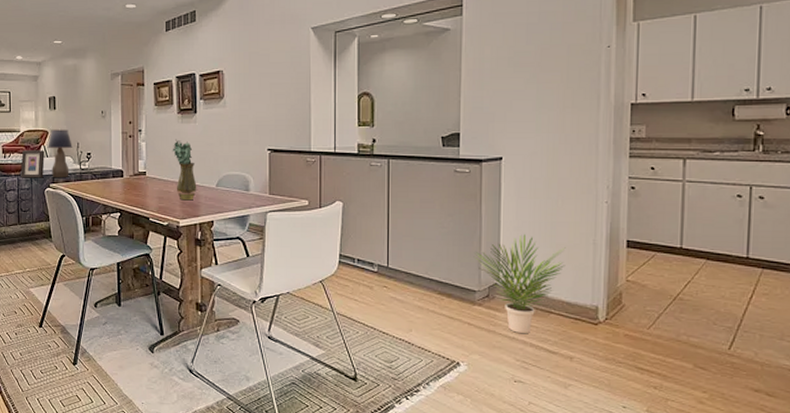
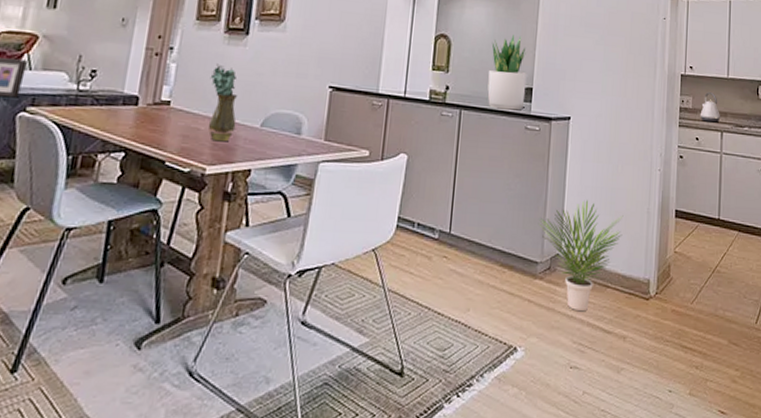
table lamp: present [47,128,72,178] -> none [32,33,72,101]
planter: none [414,84,453,156] -> present [487,34,526,111]
kettle: none [656,118,682,150] -> present [700,91,720,123]

